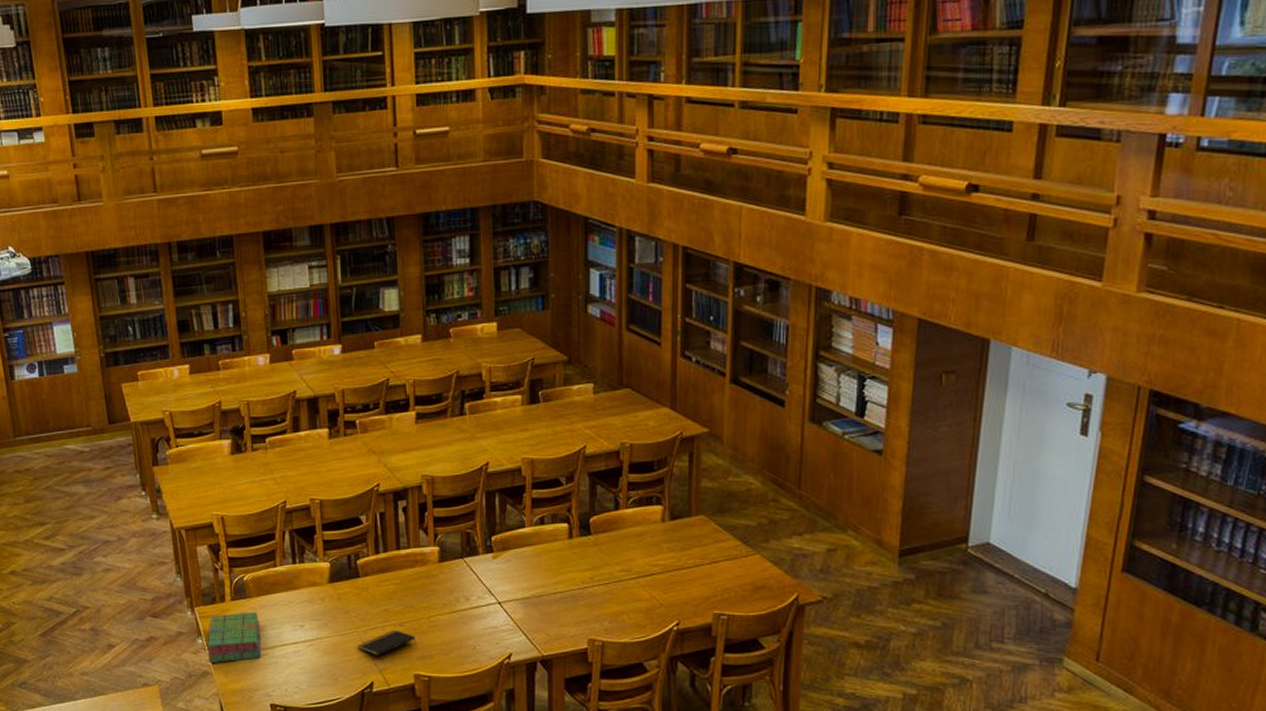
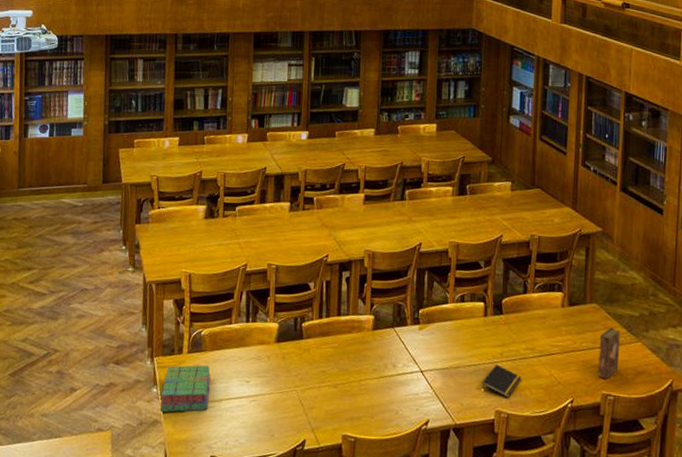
notepad: present [357,629,416,655] -> none [295,390,347,414]
notepad: none [570,589,617,624] -> present [481,364,521,398]
book: none [708,539,734,597] -> present [598,326,621,379]

